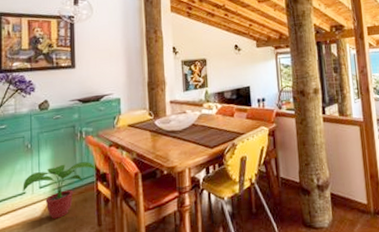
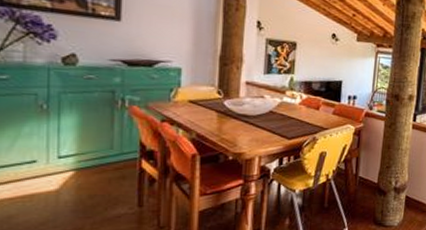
potted plant: present [22,162,96,219] -> none [32,134,141,194]

